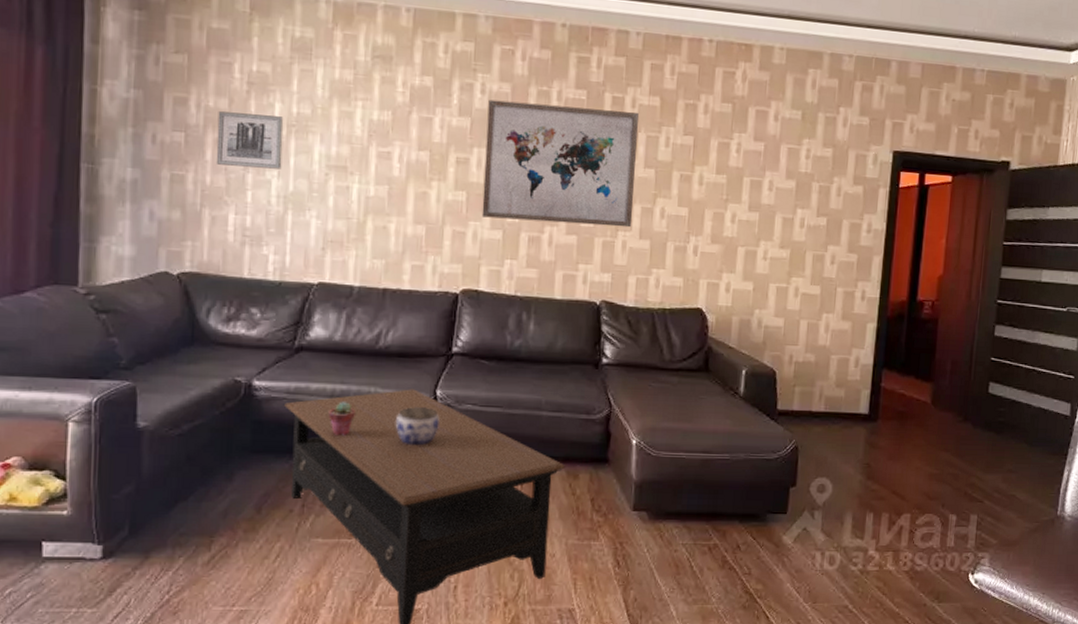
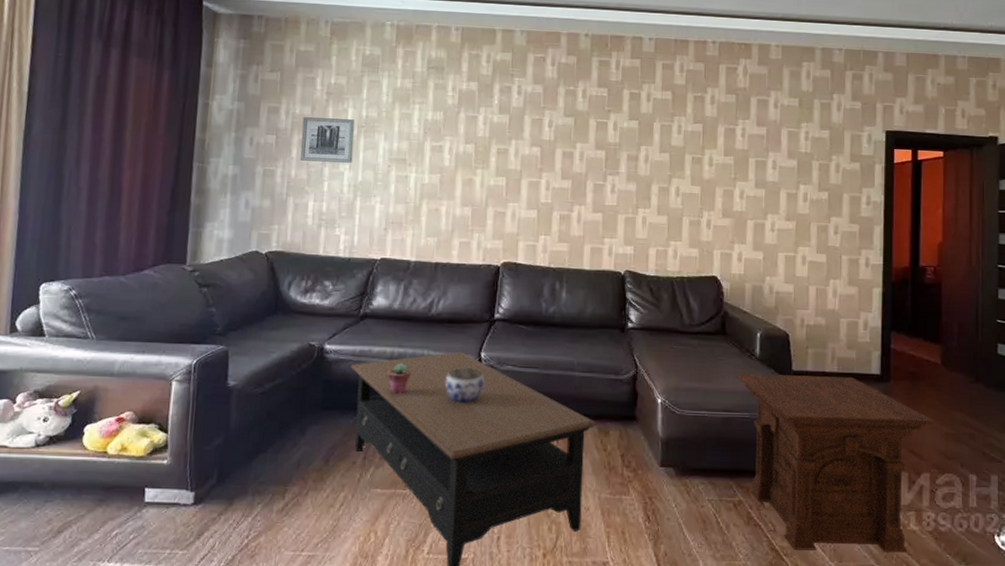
wall art: present [481,99,639,228] -> none [519,99,653,205]
side table: none [718,413,920,593] -> present [736,373,935,553]

